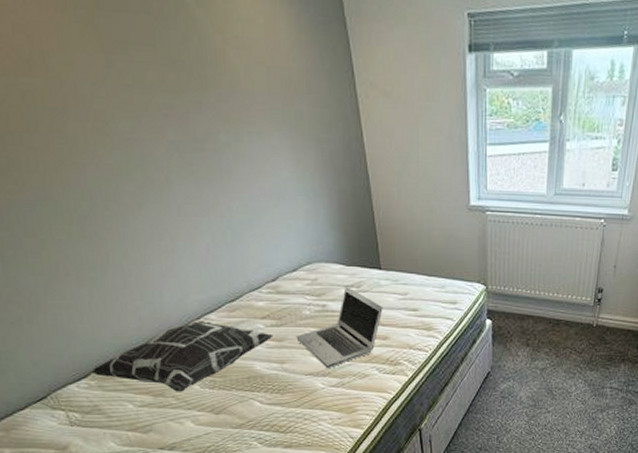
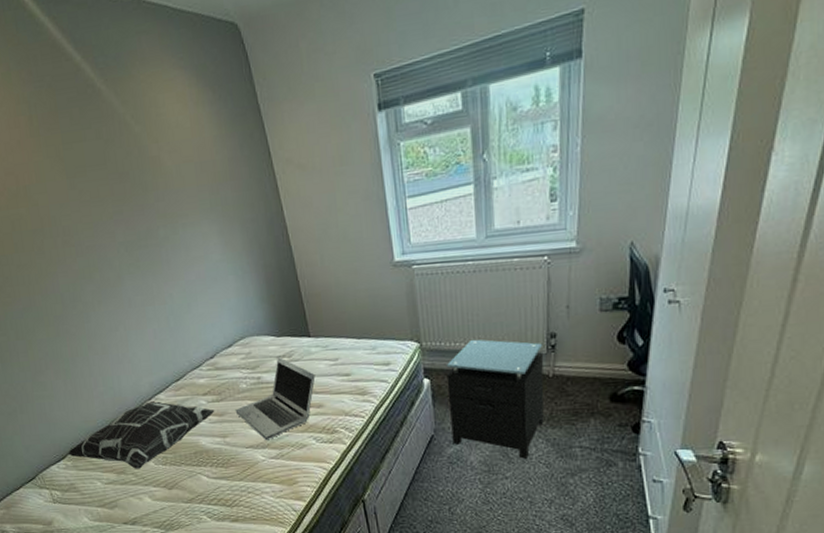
nightstand: none [506,287,592,396] -> present [446,339,544,459]

